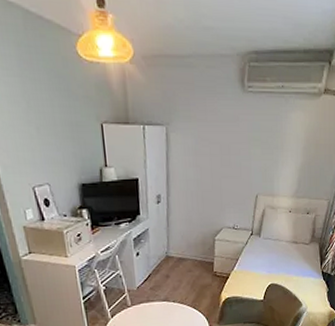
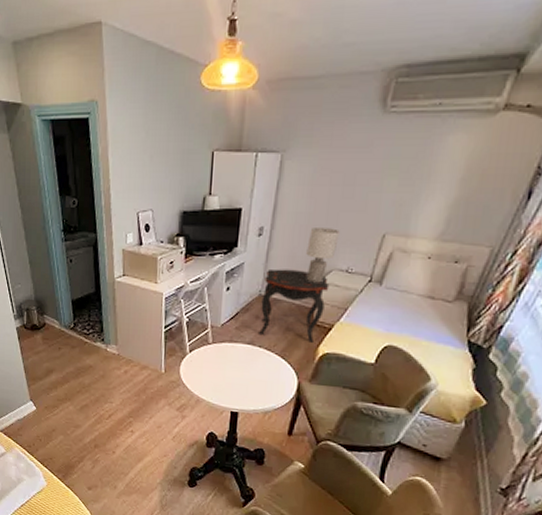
side table: none [168,230,222,292] -> present [259,269,330,344]
lamp: none [199,192,224,242] -> present [306,228,340,284]

